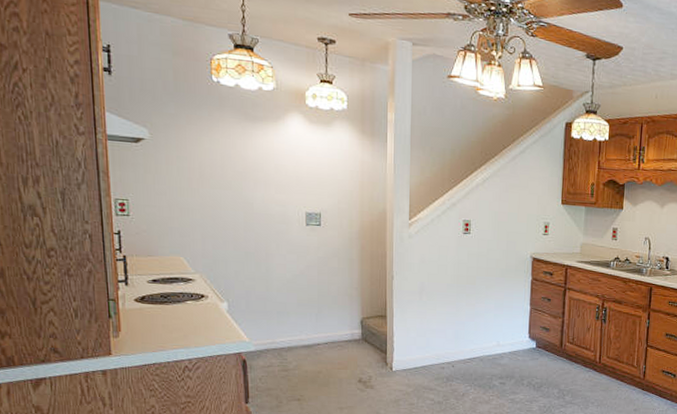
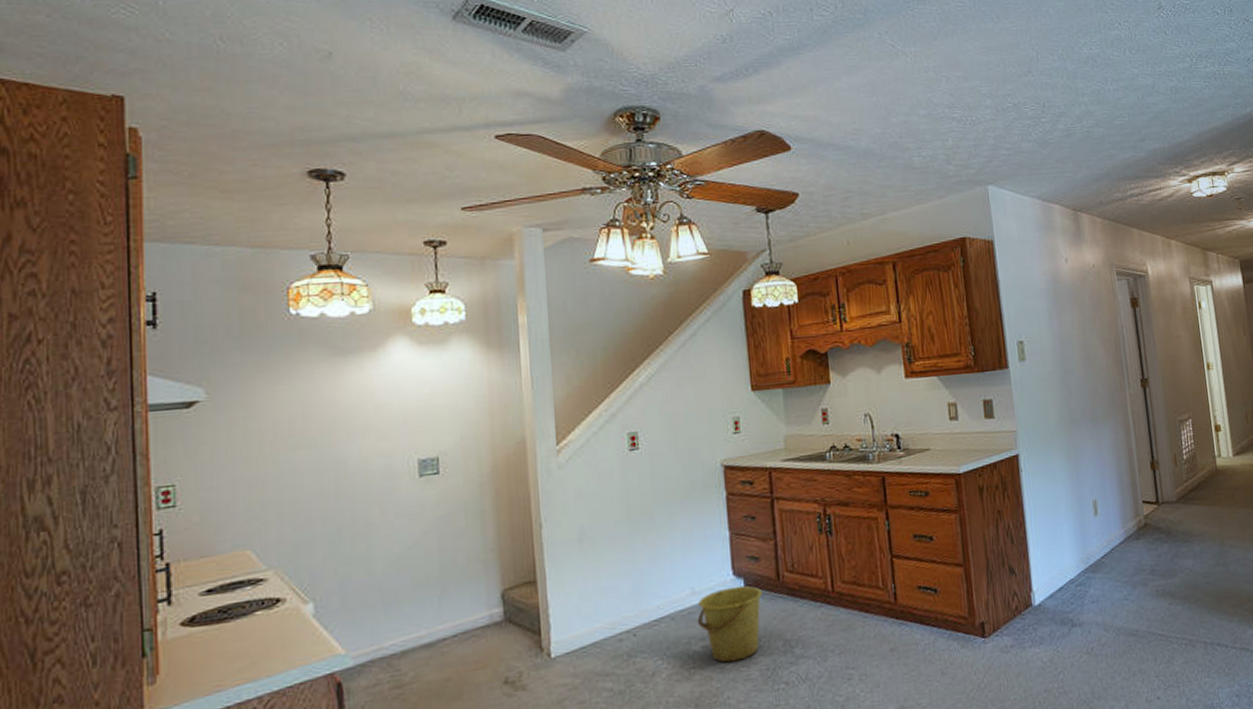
bucket: none [499,346,549,397] -> present [697,585,763,663]

